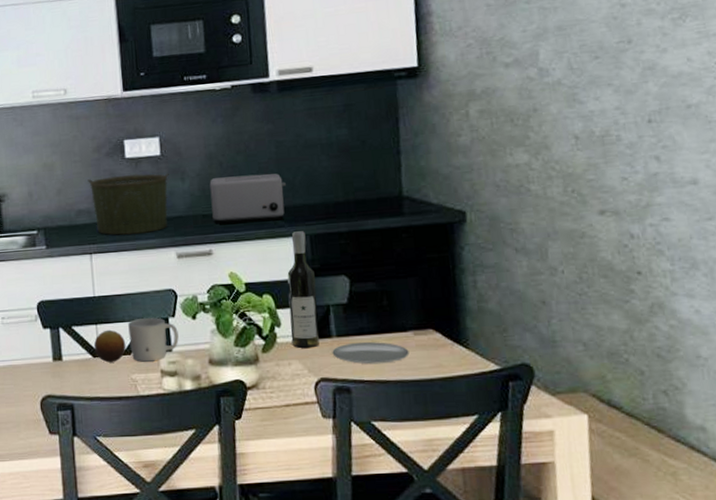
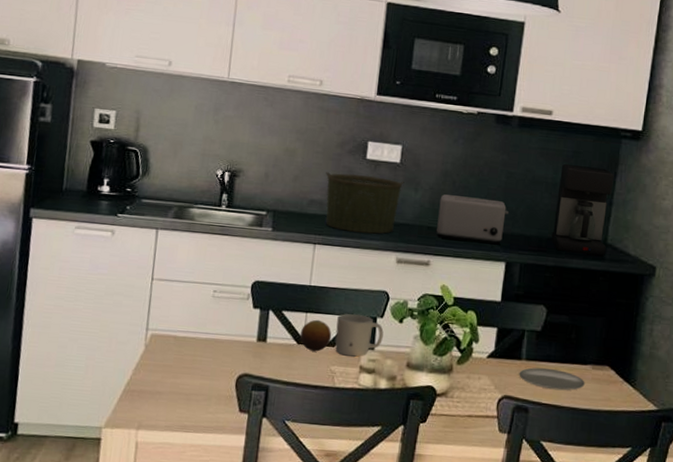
bottle: present [287,231,320,349] -> none [485,258,519,367]
coffee maker: none [334,116,403,214] -> present [551,164,614,256]

